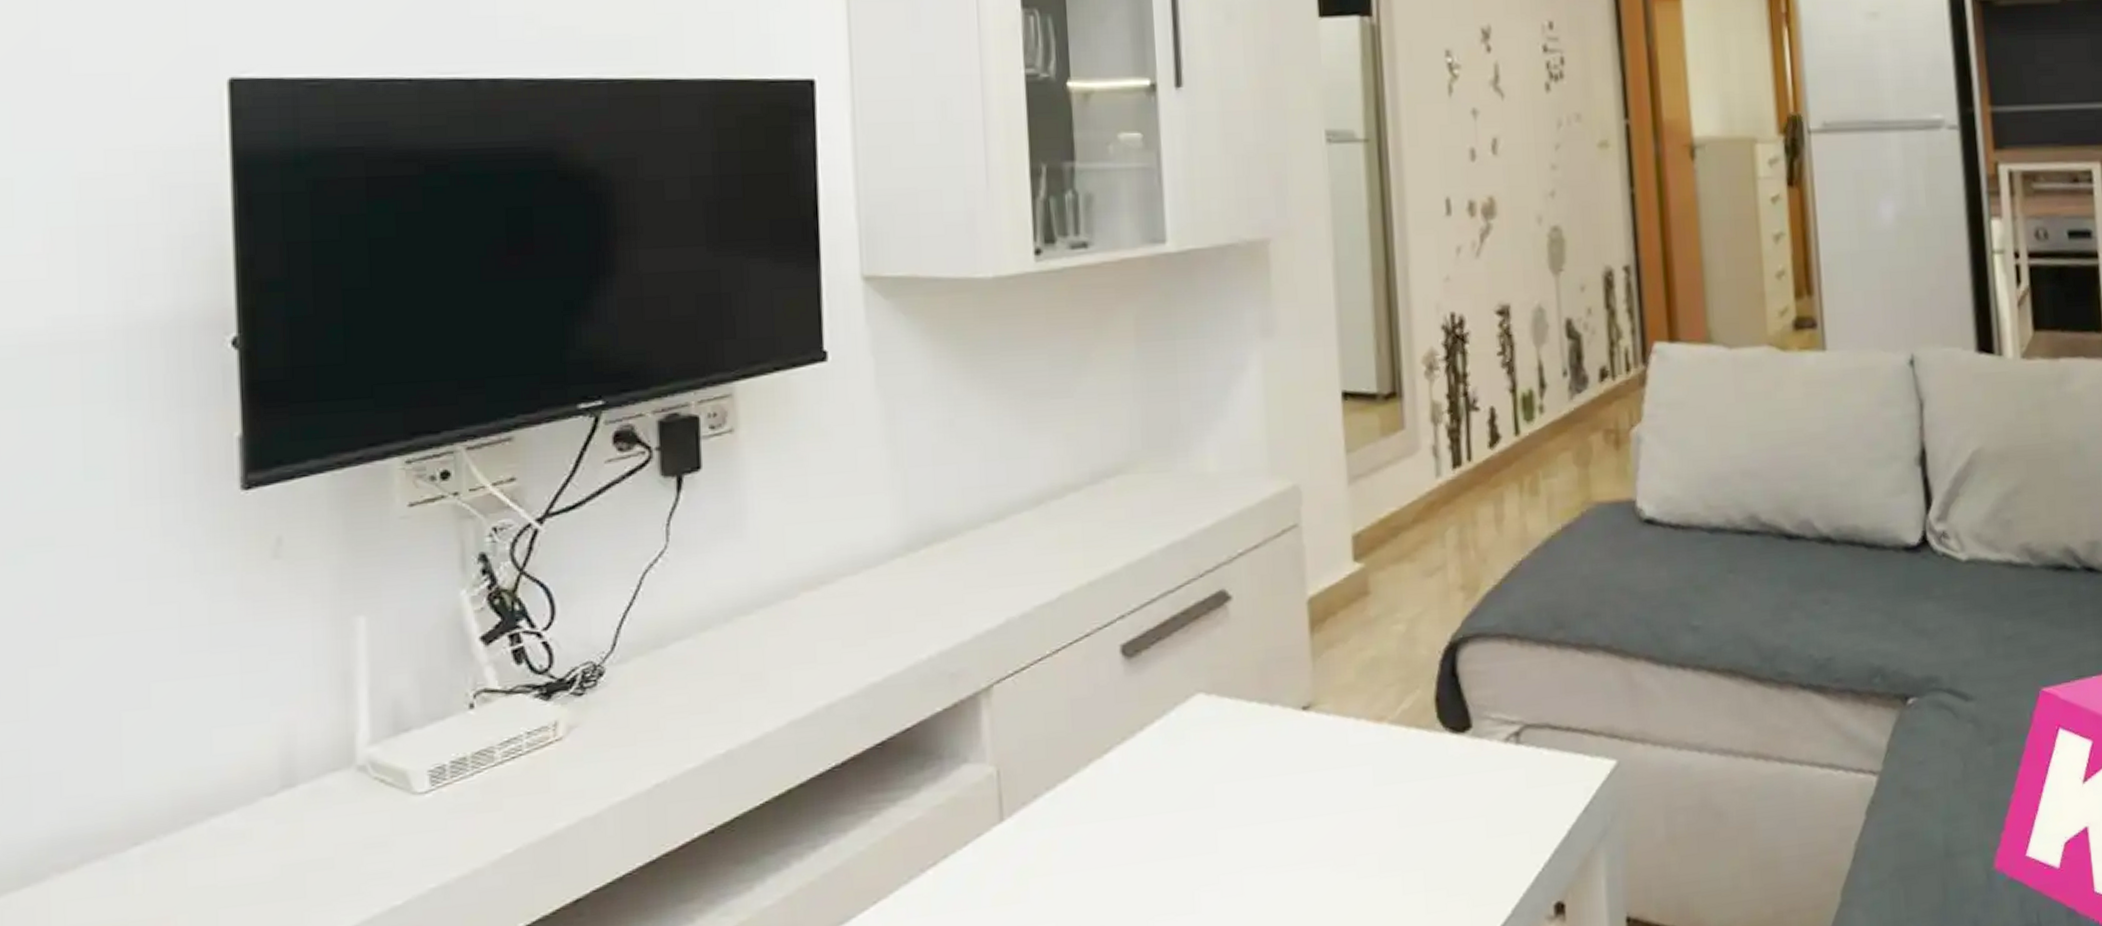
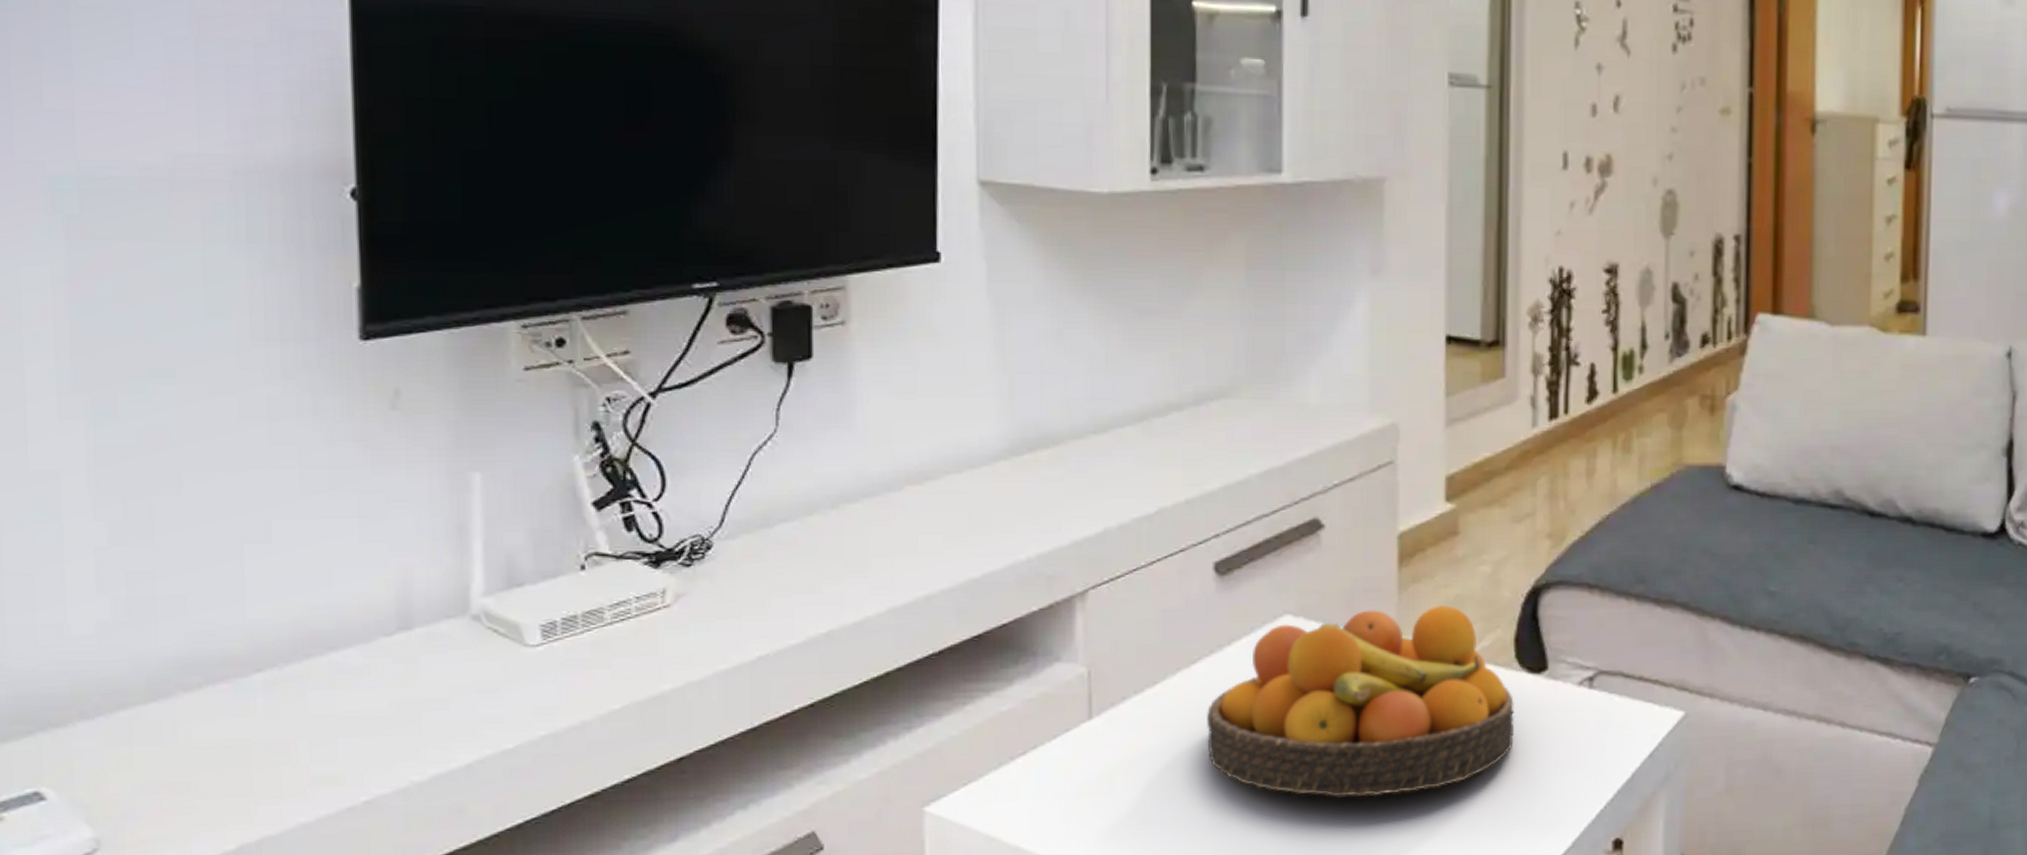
fruit bowl: none [1122,668,1443,883] -> present [1207,604,1515,797]

